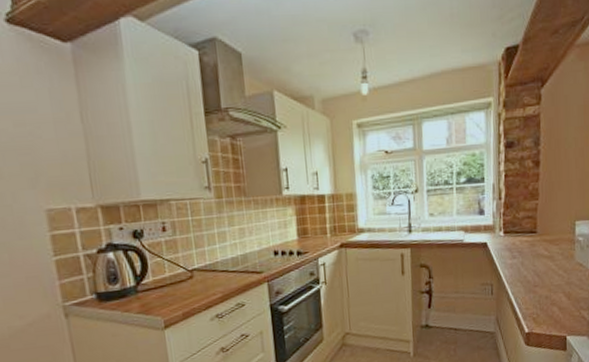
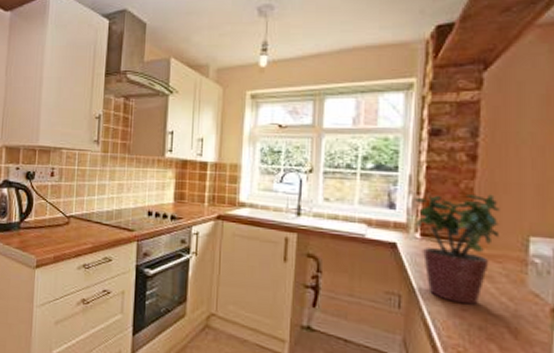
potted plant: none [498,192,556,282] -> present [415,194,500,305]

